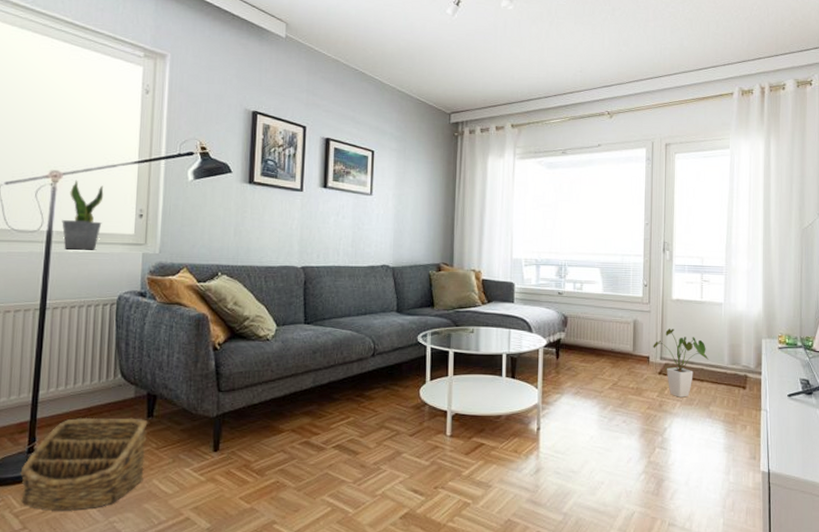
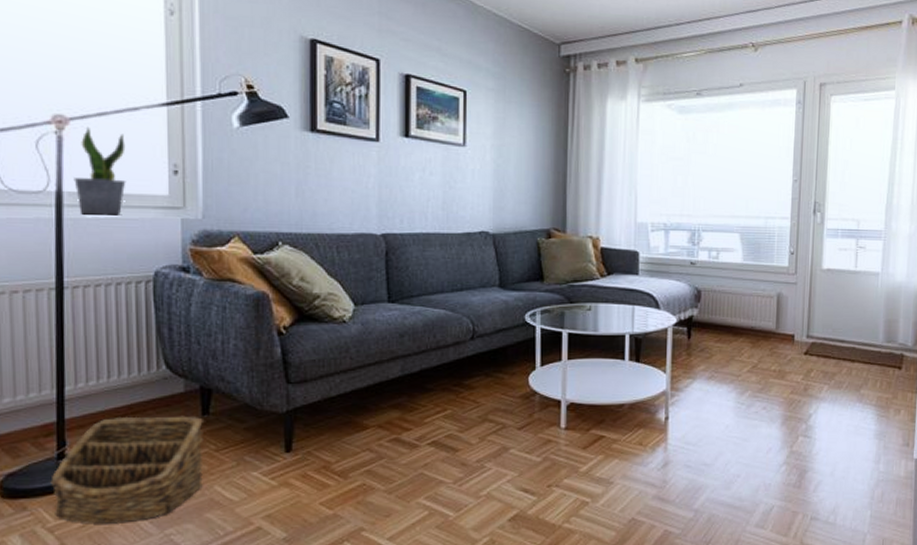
house plant: present [653,328,709,398] -> none [799,302,862,380]

